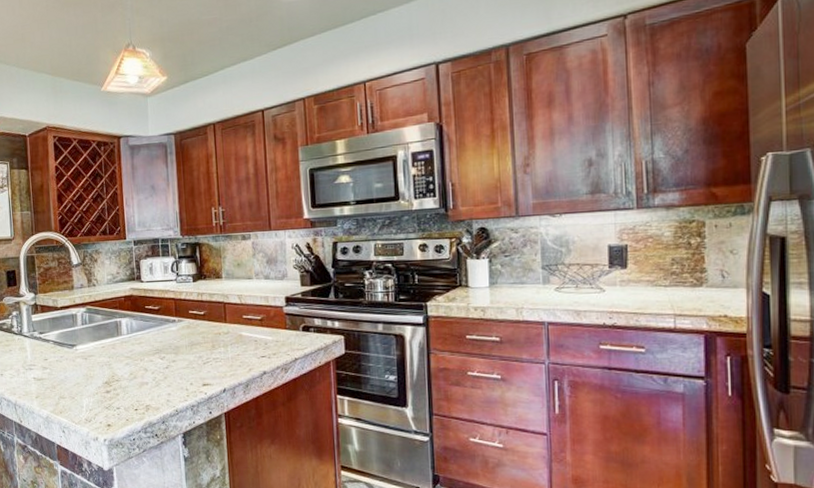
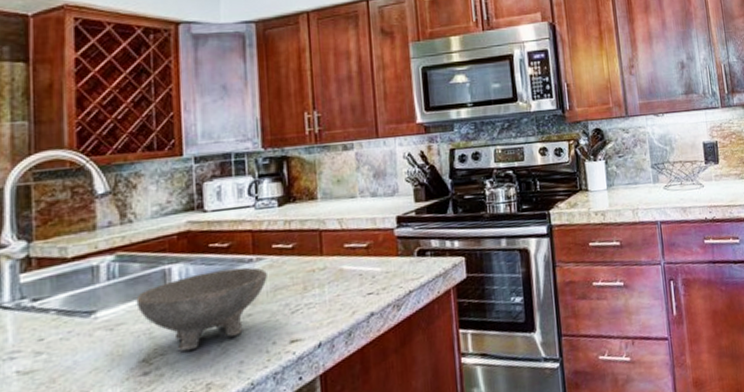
bowl: none [100,325,186,380] -> present [136,267,267,351]

